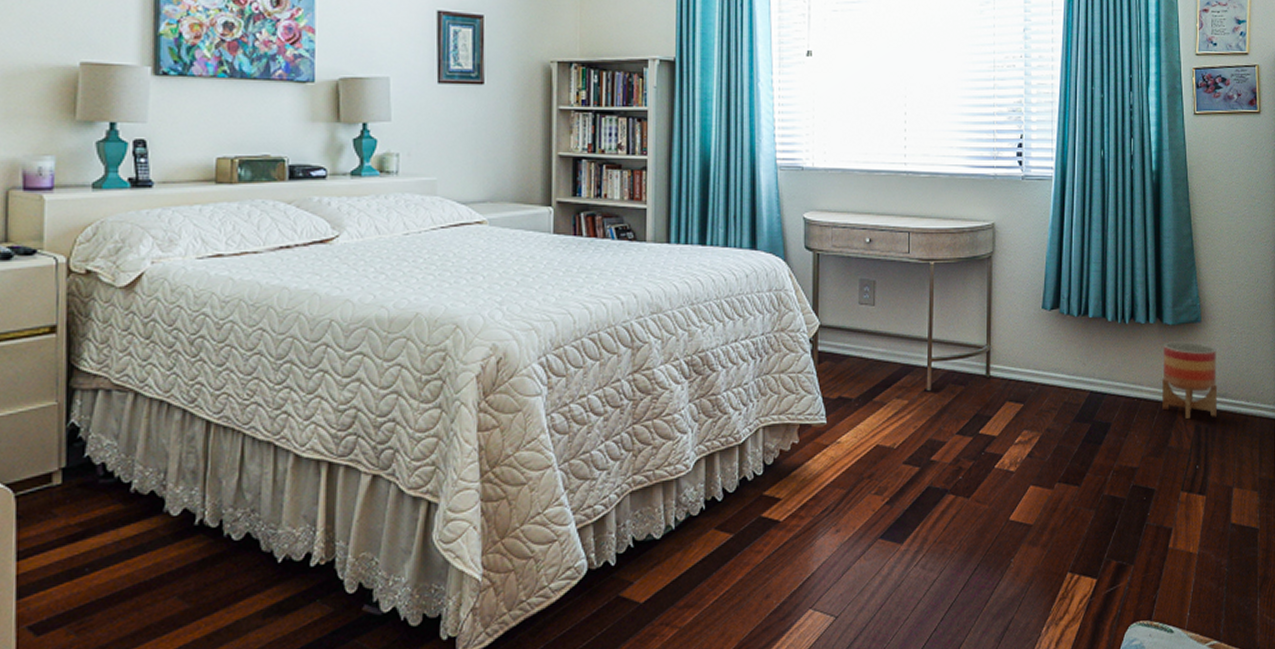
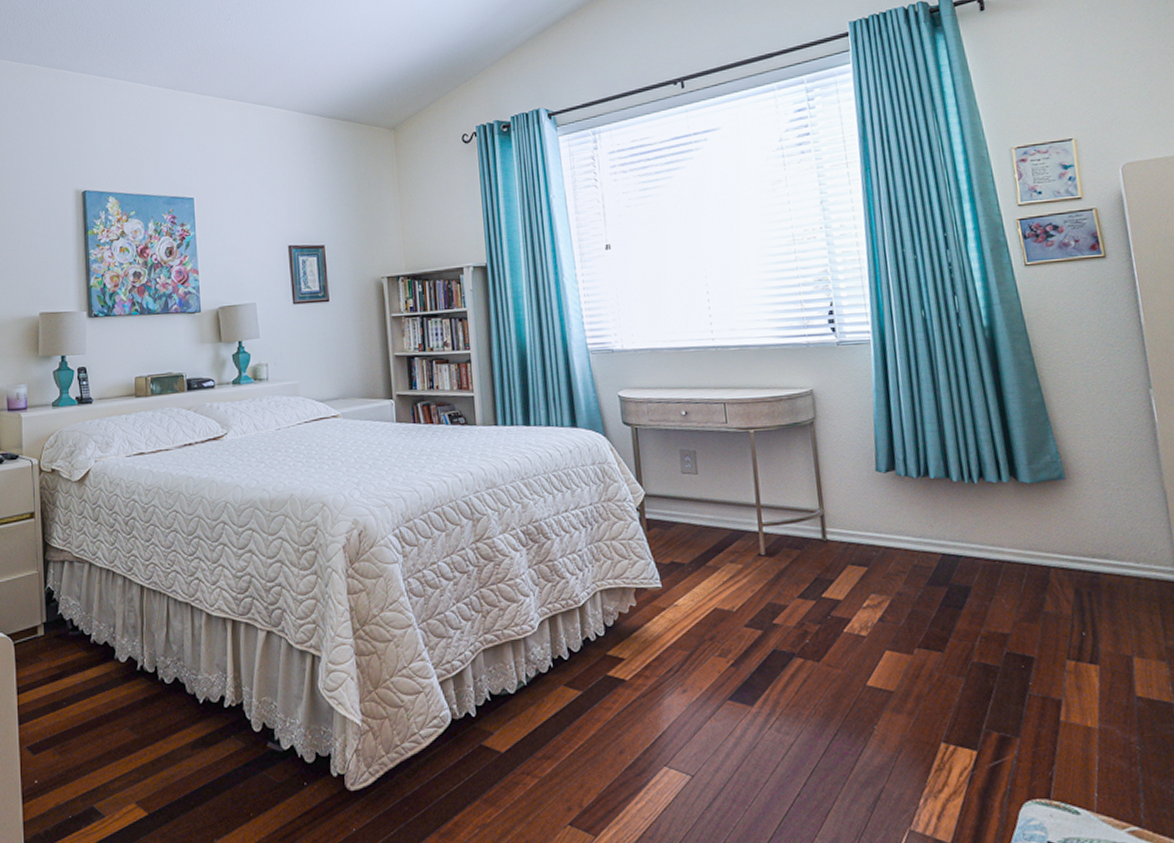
planter: present [1162,341,1218,420] -> none [1023,499,1100,583]

